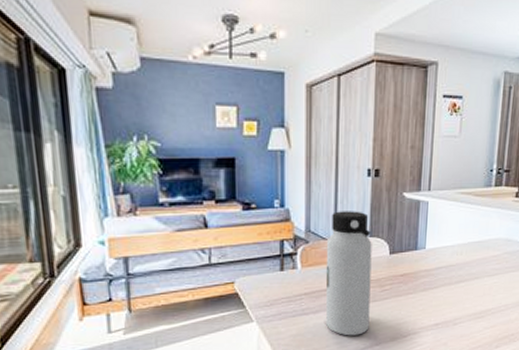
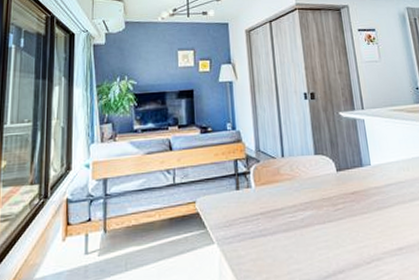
water bottle: present [325,211,372,336] -> none [275,130,329,261]

